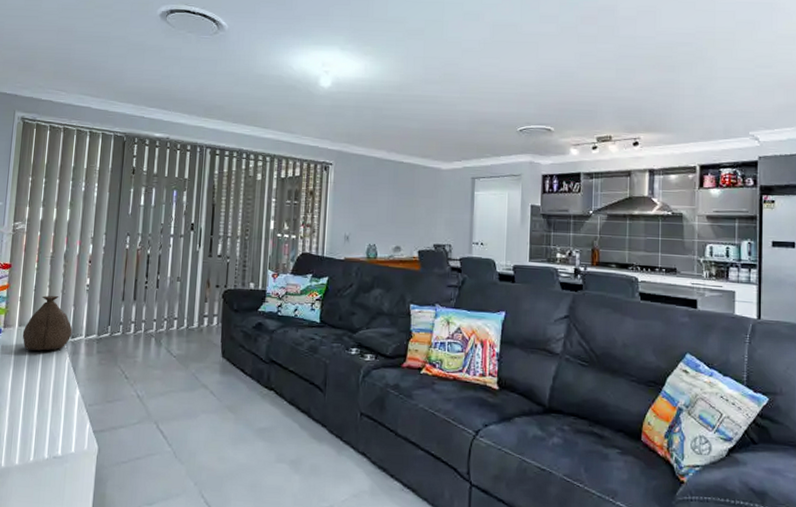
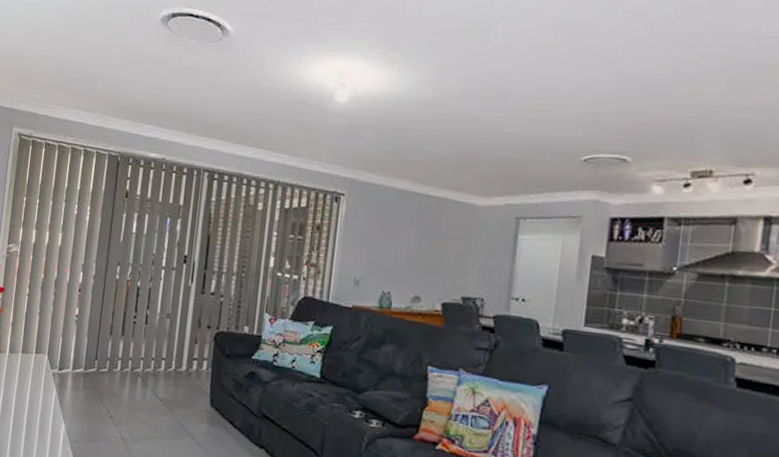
bag: present [22,296,72,351] -> none [12,323,60,381]

